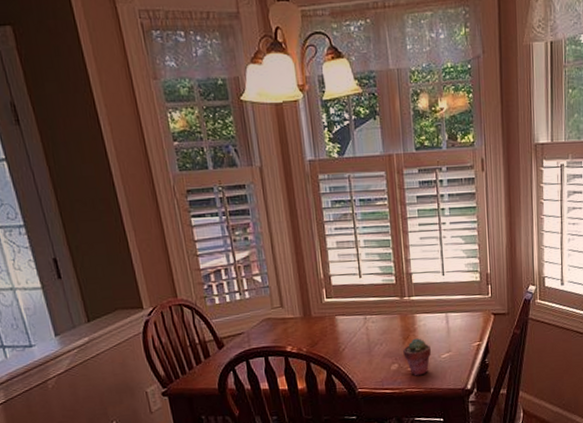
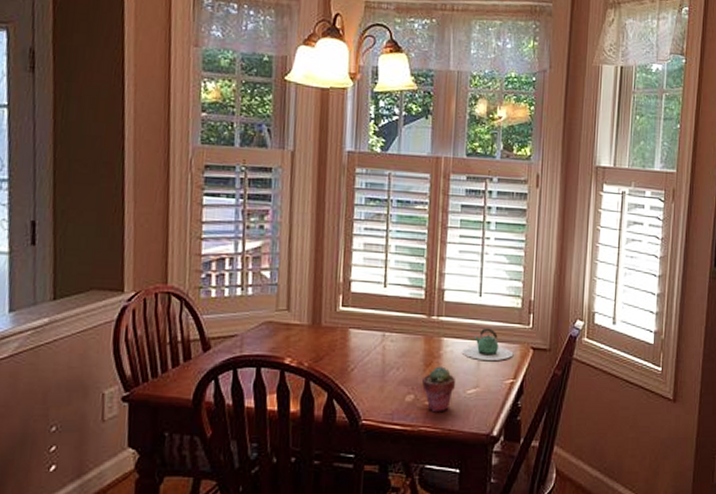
teapot: none [432,301,478,329] -> present [461,327,514,362]

